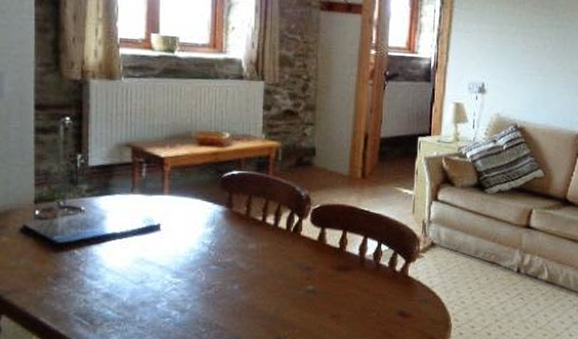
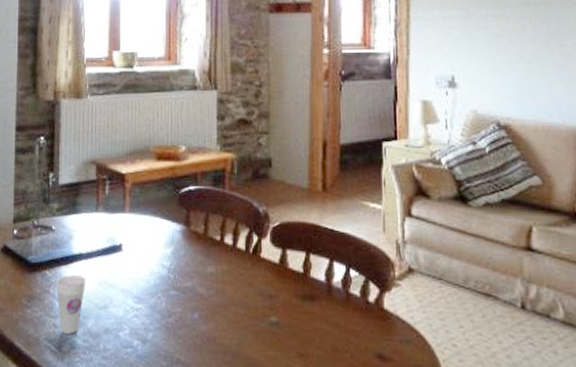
cup: none [87,254,121,309] -> present [56,275,86,335]

